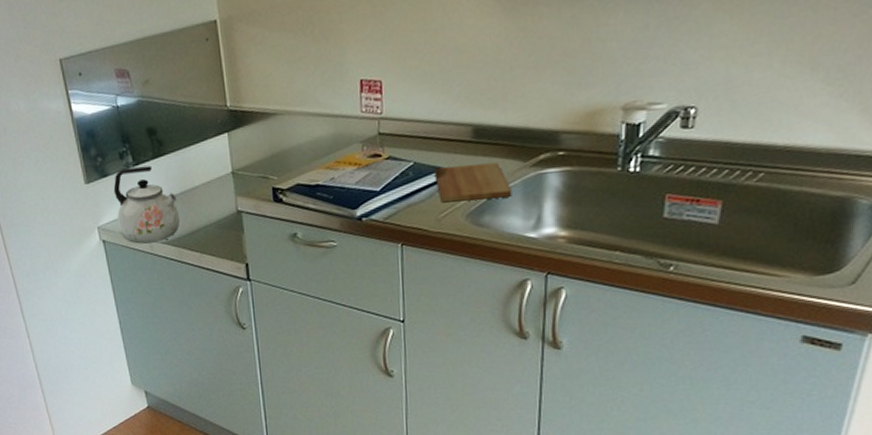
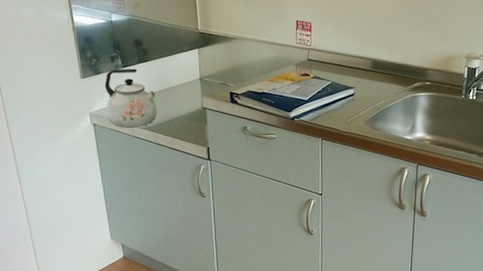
cutting board: present [434,162,512,203] -> none [345,86,396,112]

